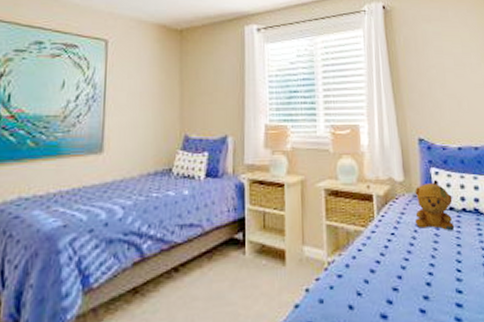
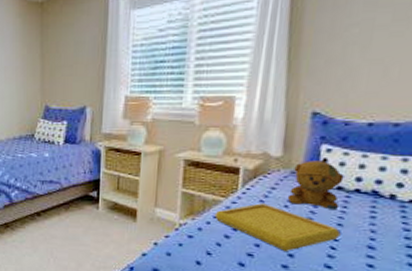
serving tray: none [358,230,462,280] -> present [214,203,341,251]

